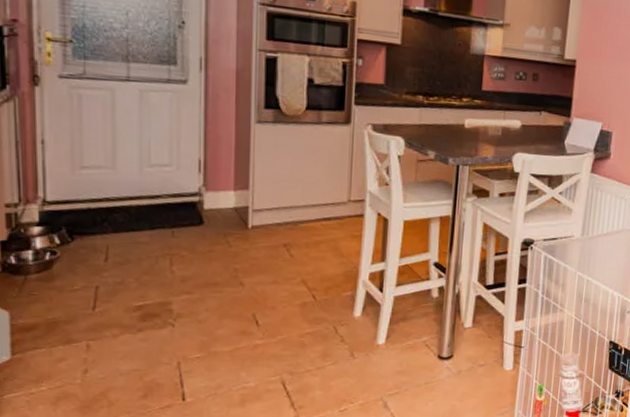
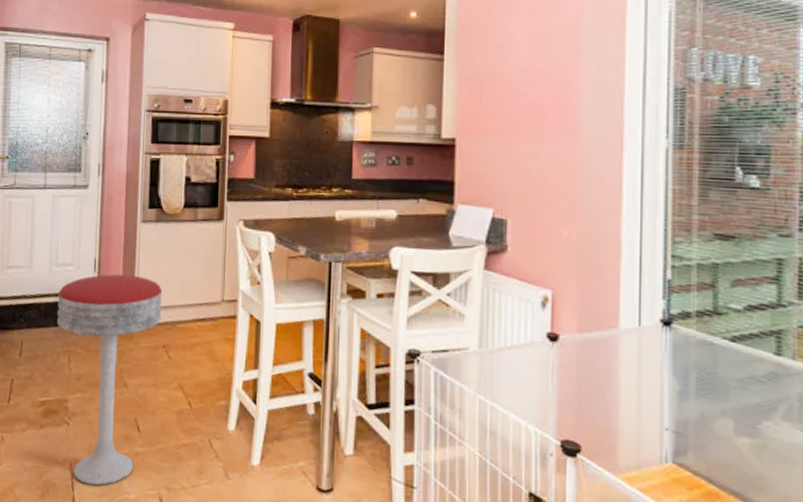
bar stool: none [152,175,283,380] -> present [57,274,163,486]

